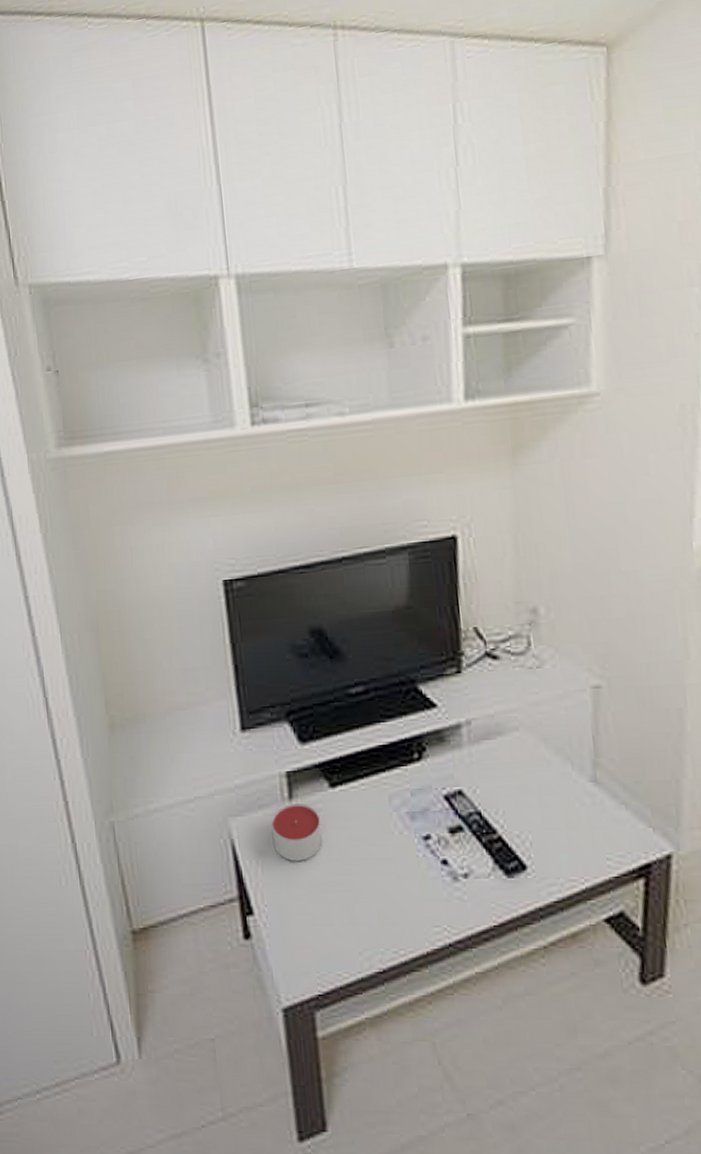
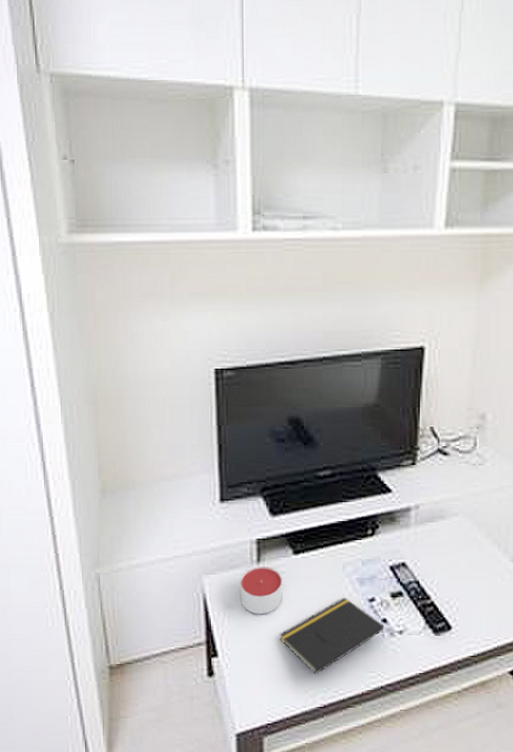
notepad: none [322,836,447,932] -> present [279,597,384,674]

